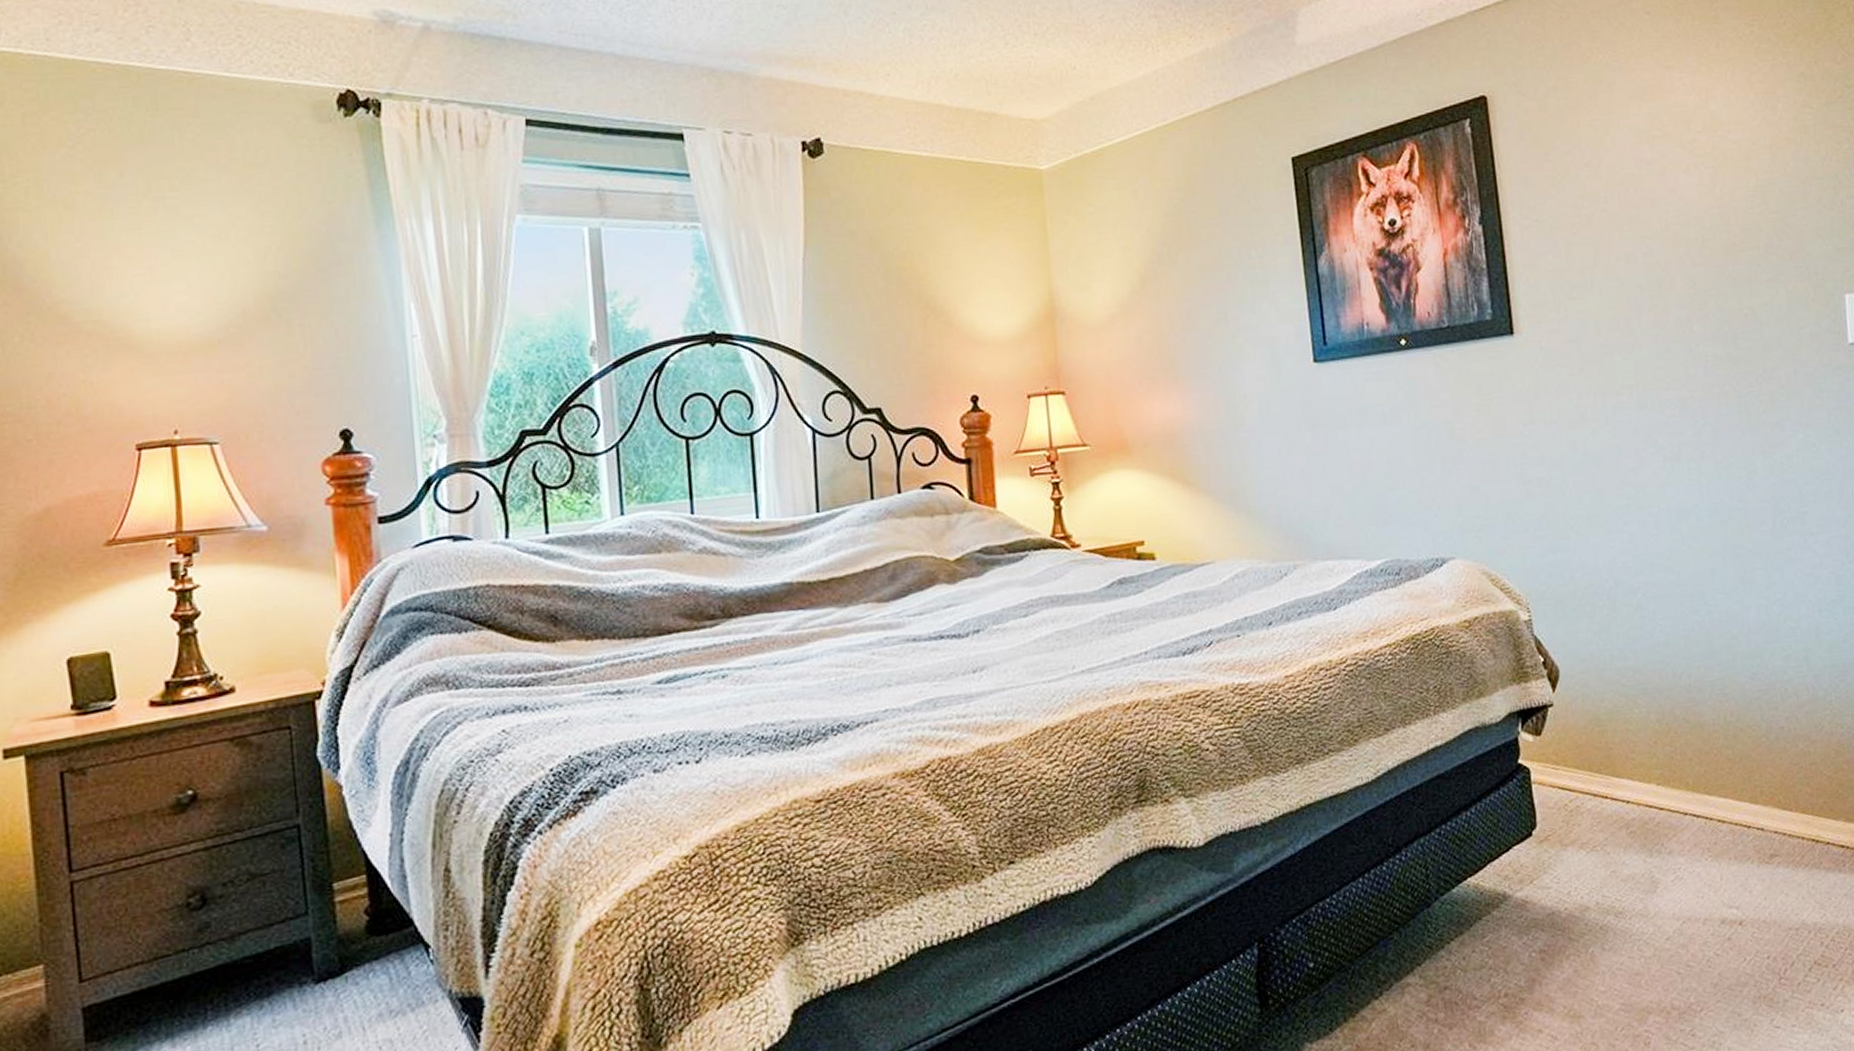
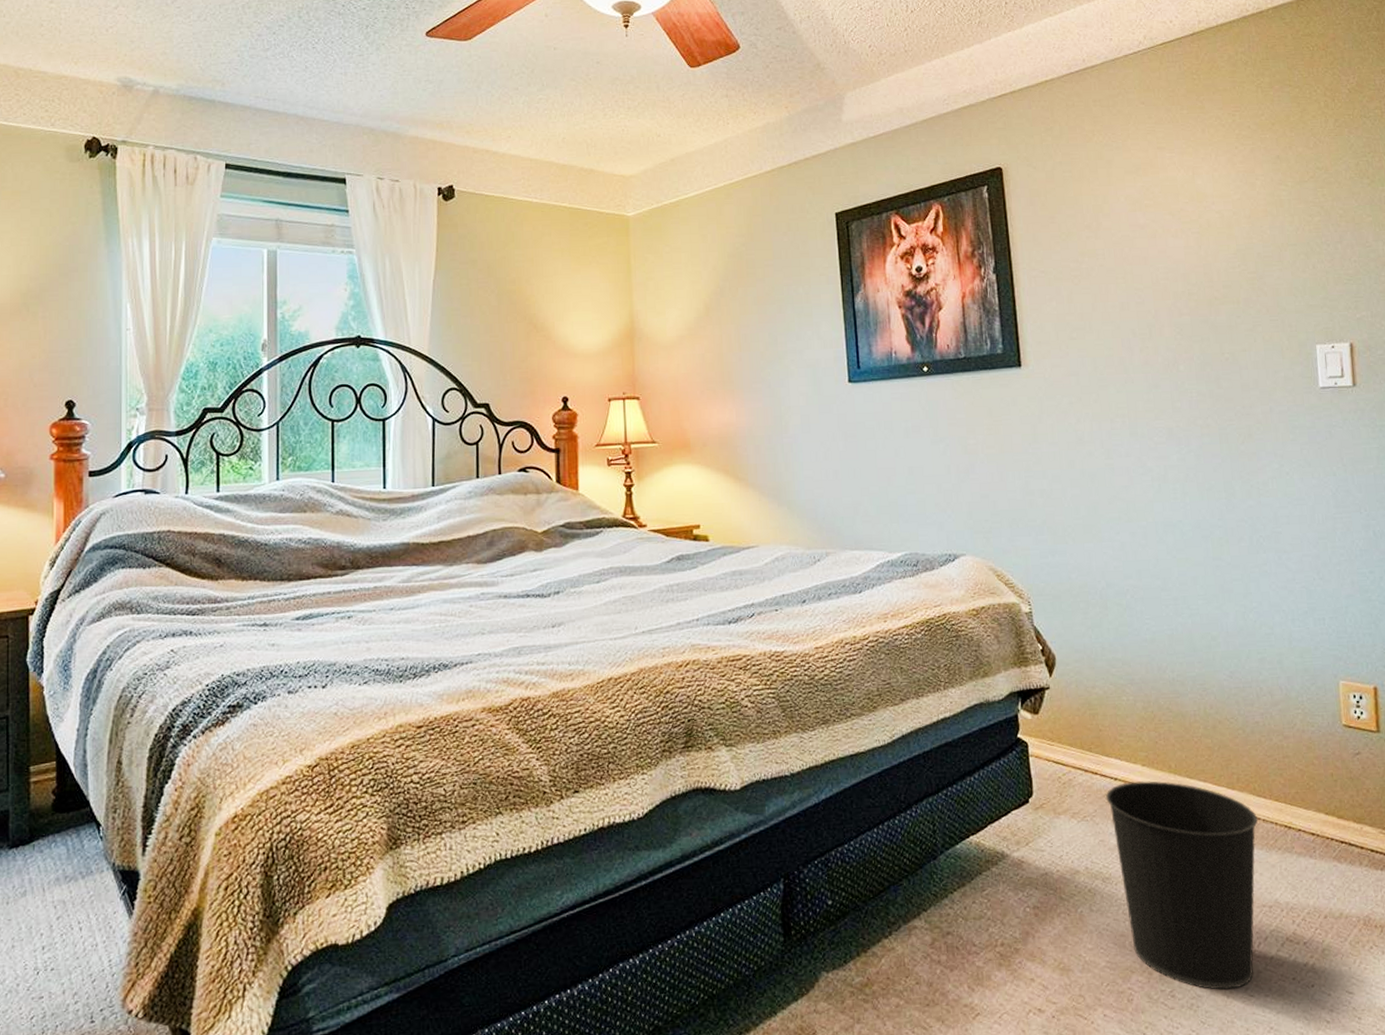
wastebasket: none [1616,800,1784,1024] -> present [1105,781,1259,991]

